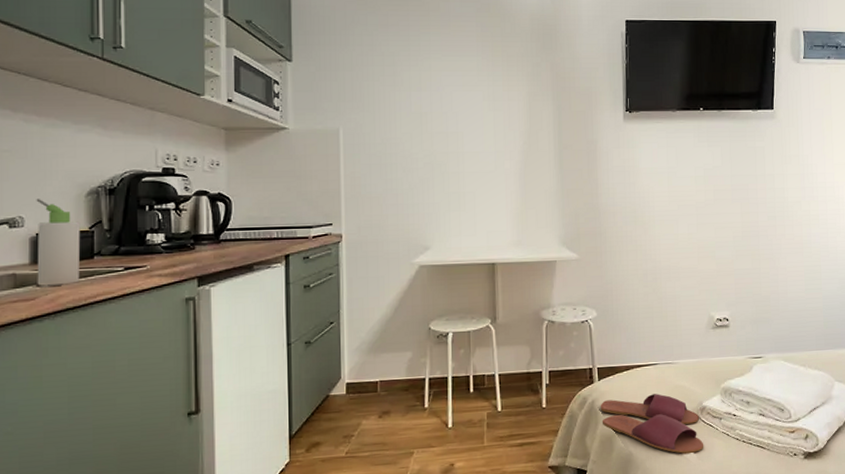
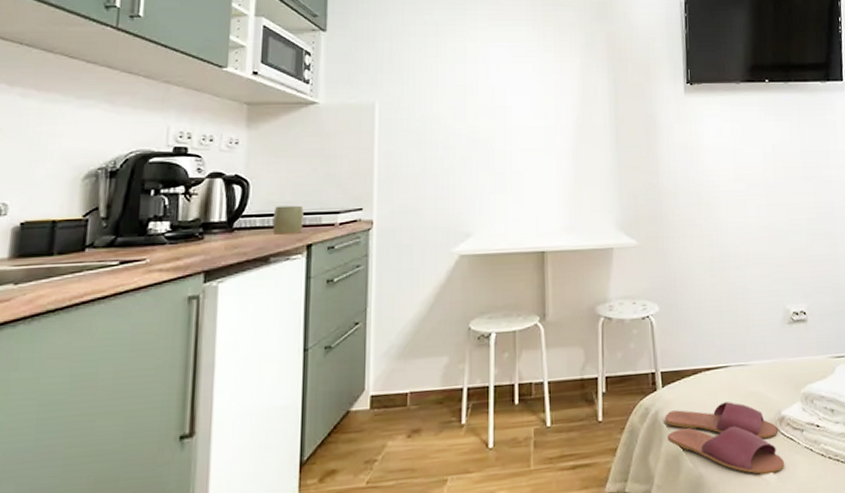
bottle: present [36,199,81,286] -> none [14,183,74,285]
mug: none [254,220,281,247] -> present [272,205,304,236]

